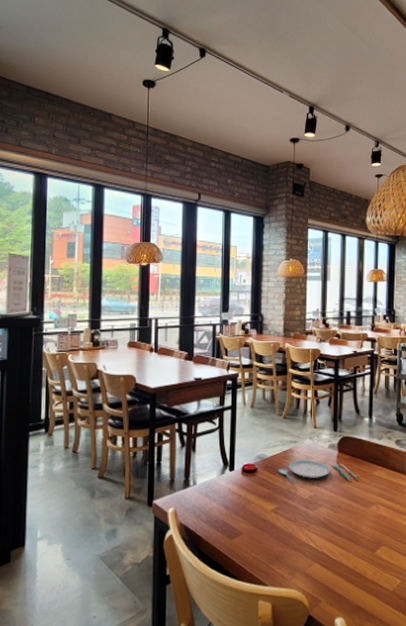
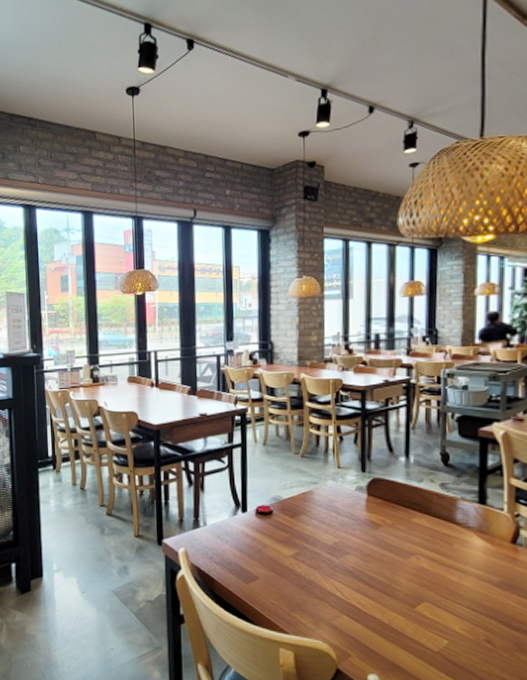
plate: present [278,460,358,483] -> none [296,503,393,528]

